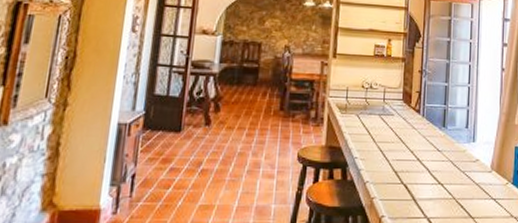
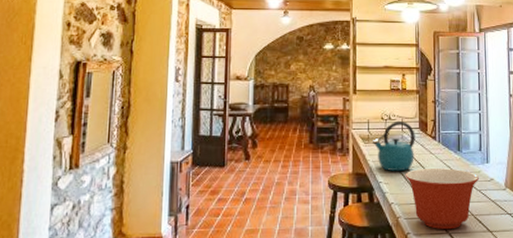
kettle: none [349,90,398,146] -> present [372,120,415,171]
mixing bowl: none [383,145,463,214] -> present [405,168,479,230]

